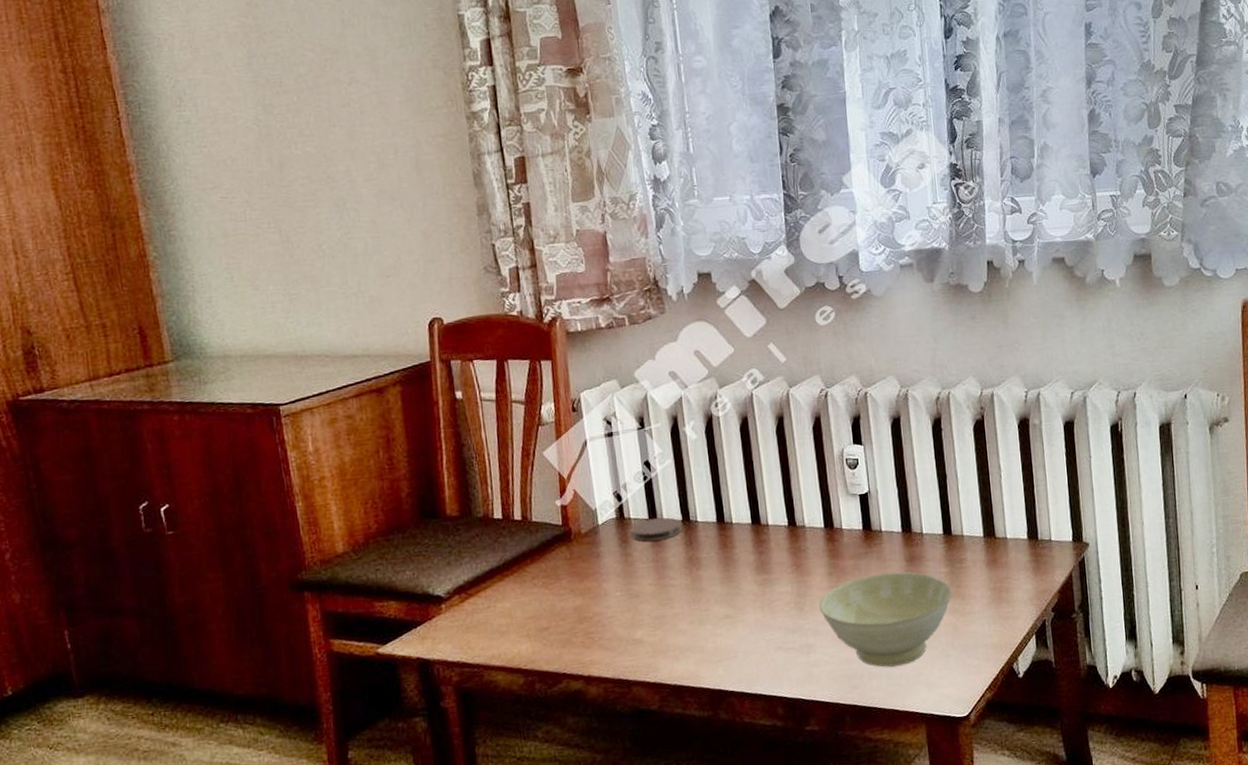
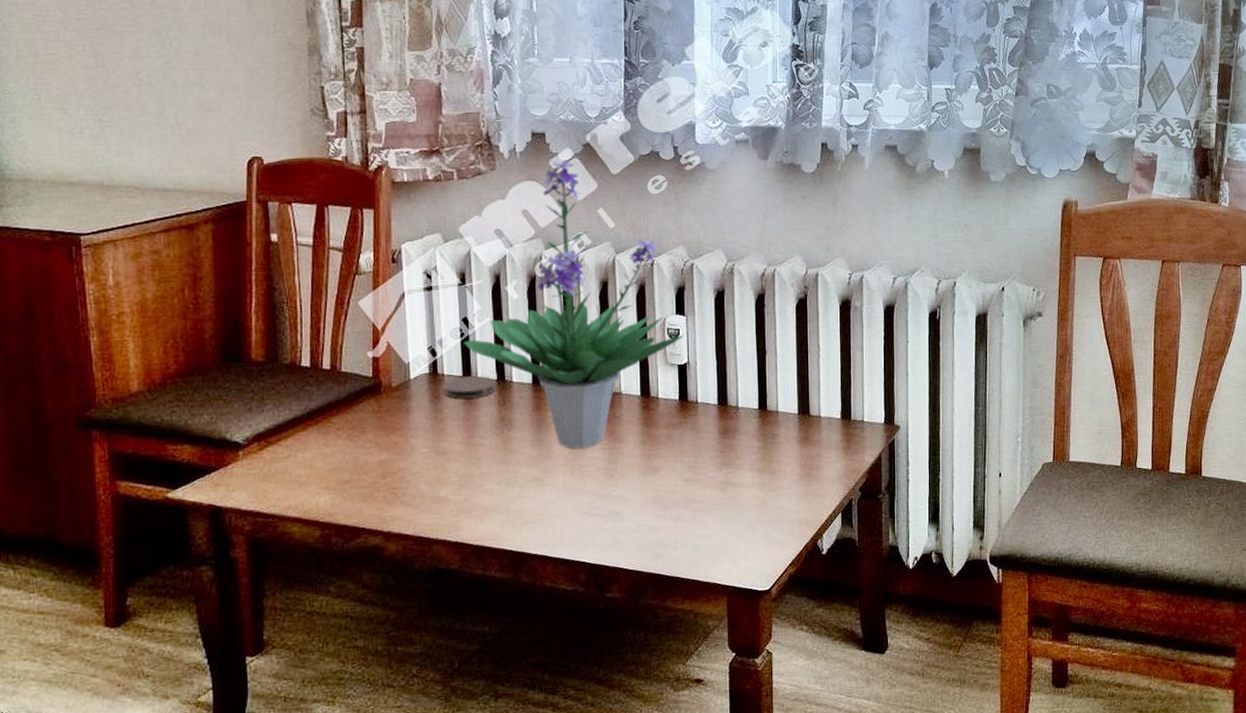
potted plant: none [647,297,864,584] -> present [464,160,685,449]
bowl: present [819,572,952,667] -> none [629,444,762,538]

